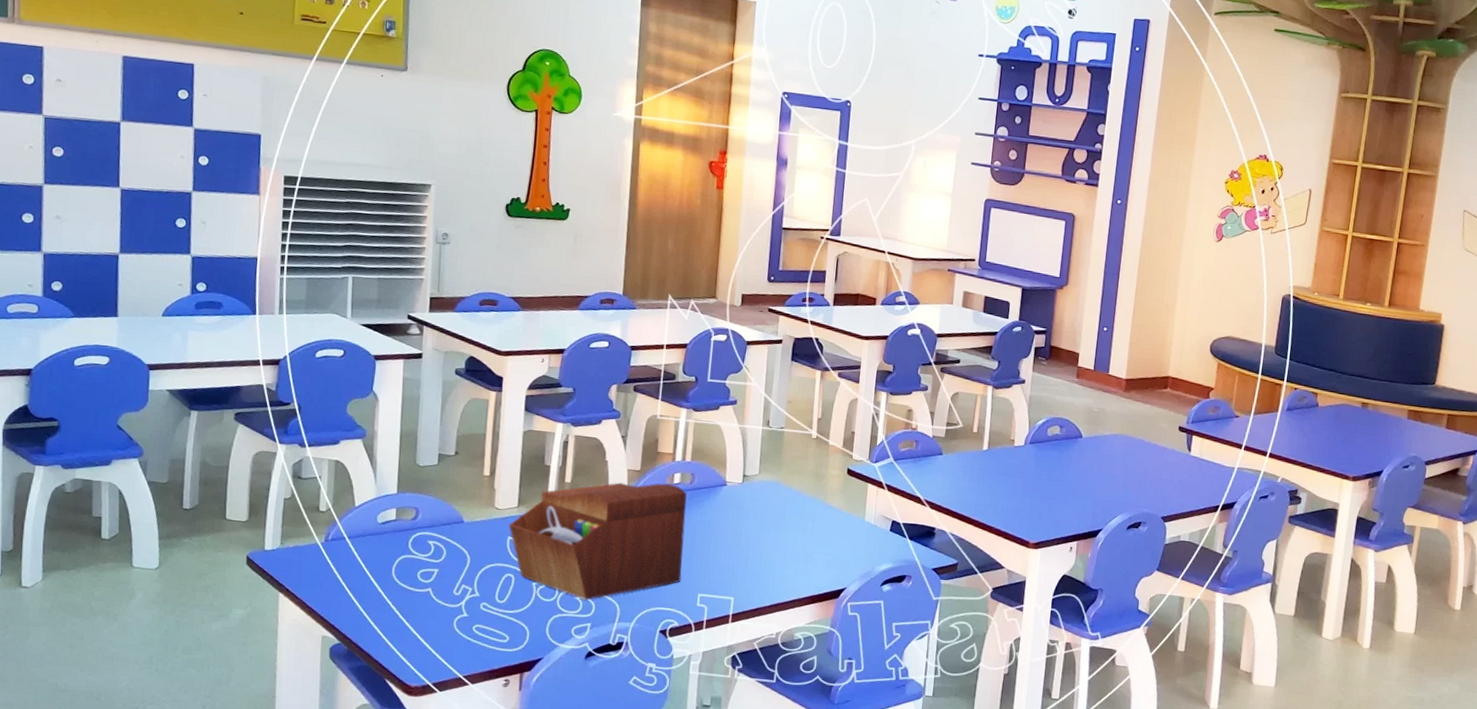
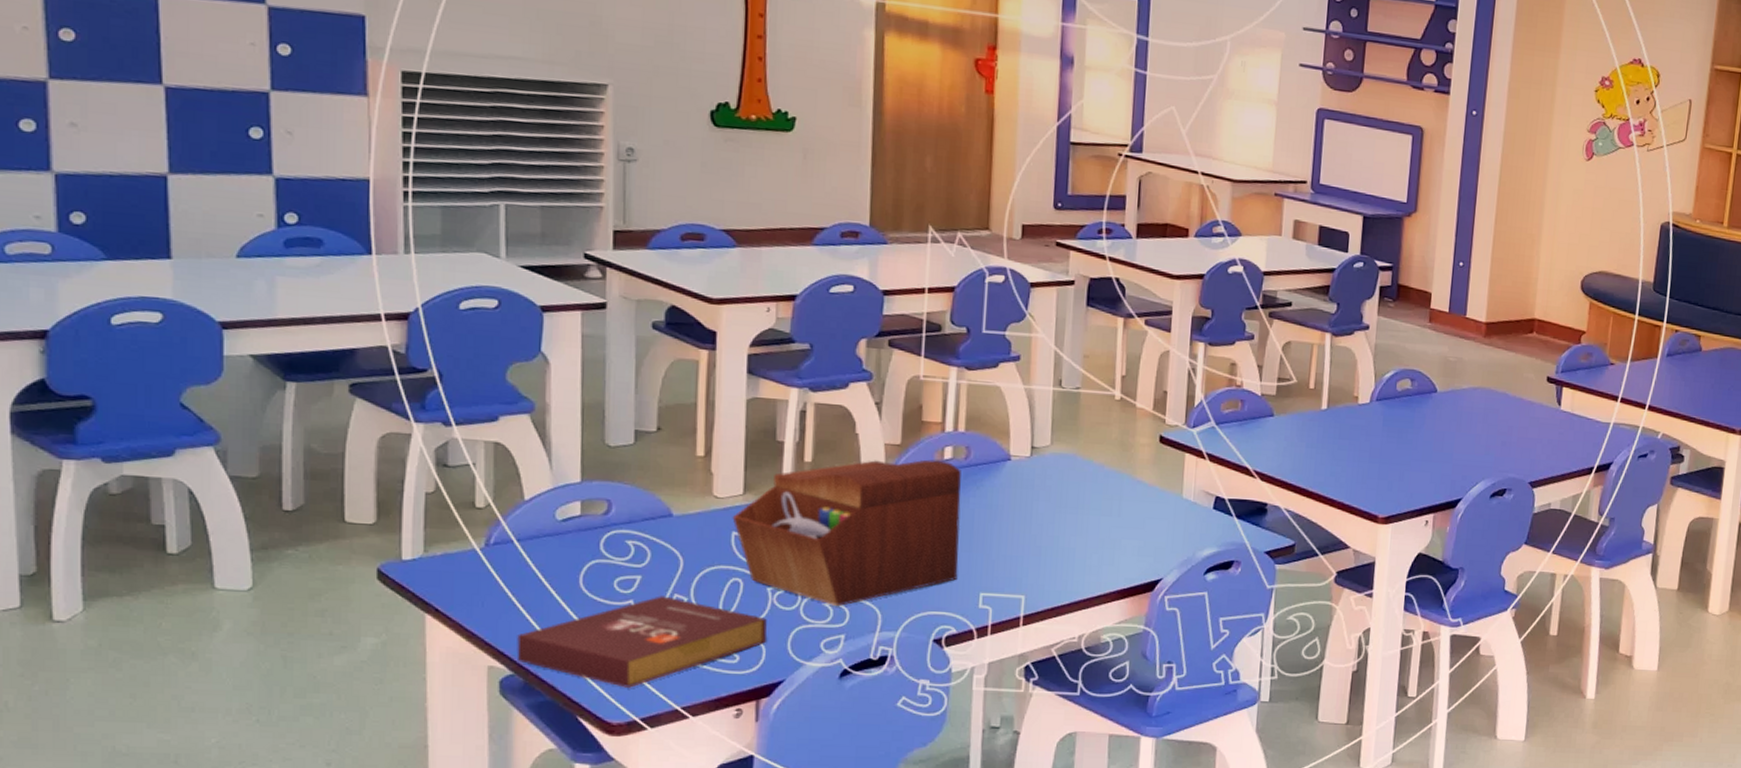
book: none [343,586,531,658] -> present [516,596,767,688]

